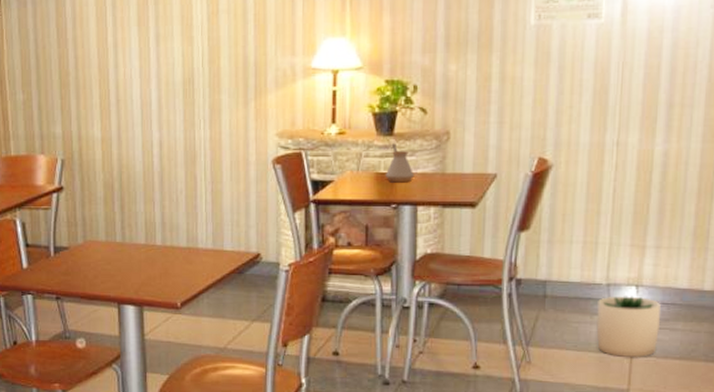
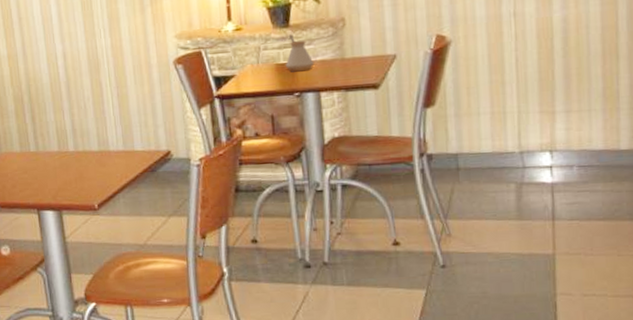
planter: present [596,296,661,358] -> none [512,161,580,223]

